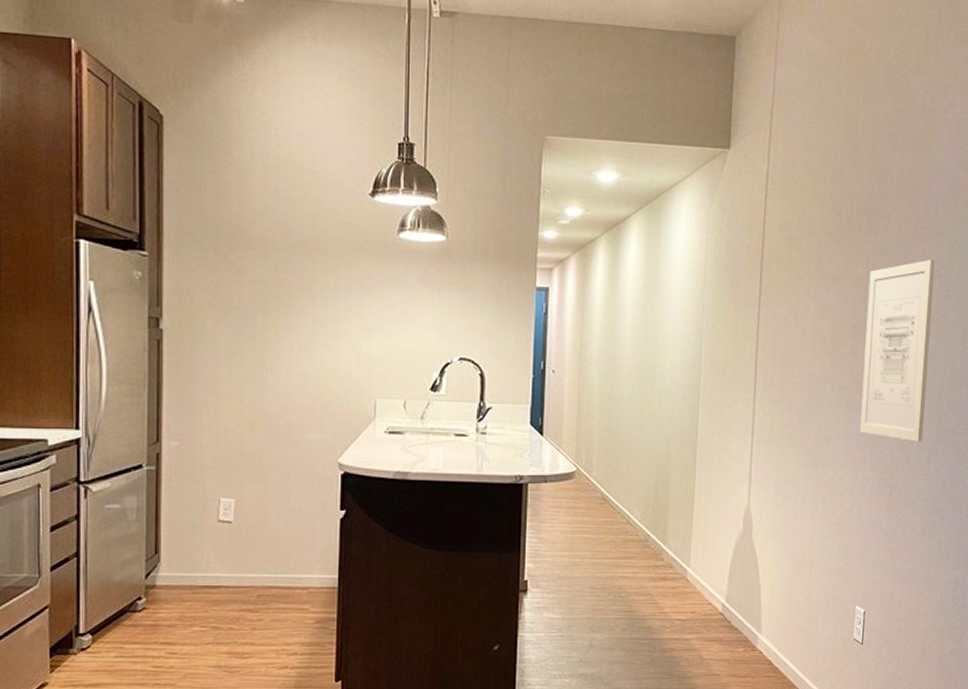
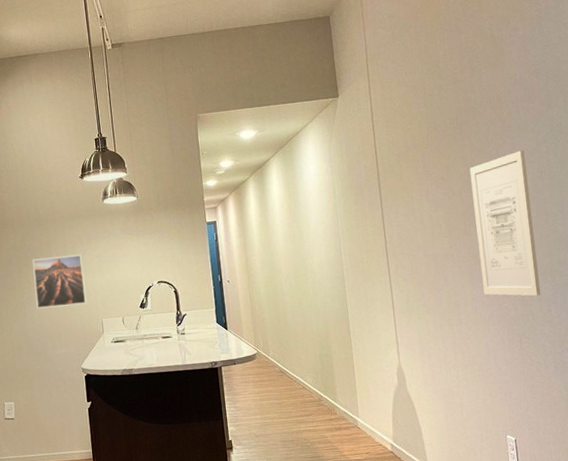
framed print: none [284,300,358,376] -> present [32,254,87,309]

